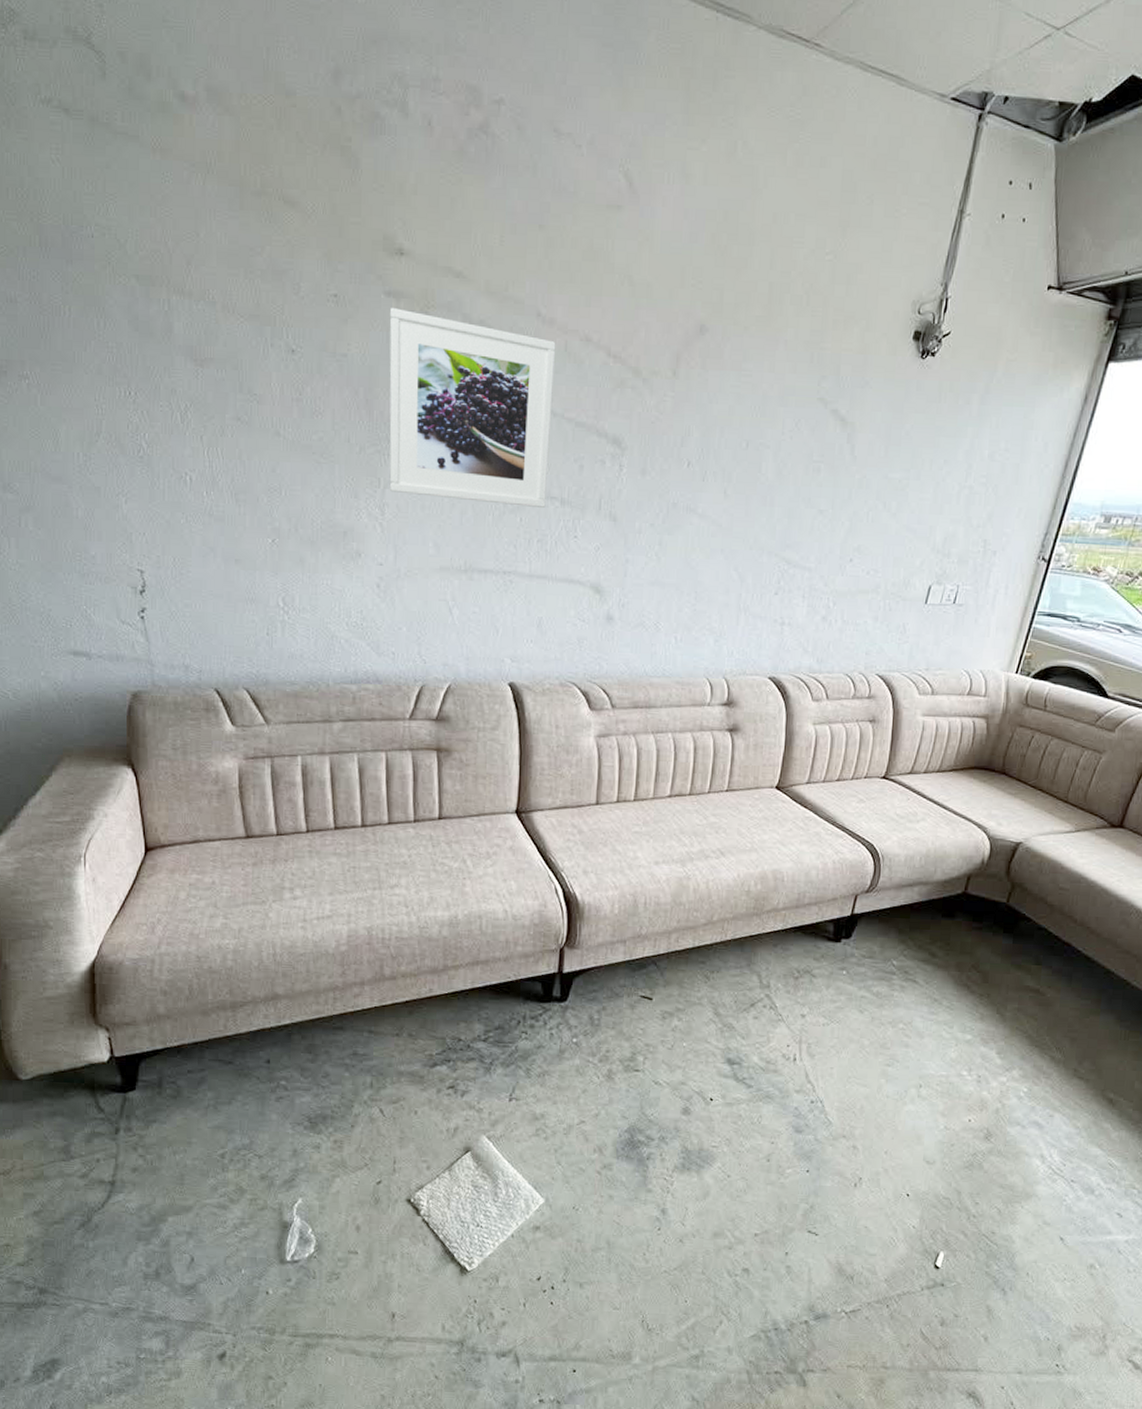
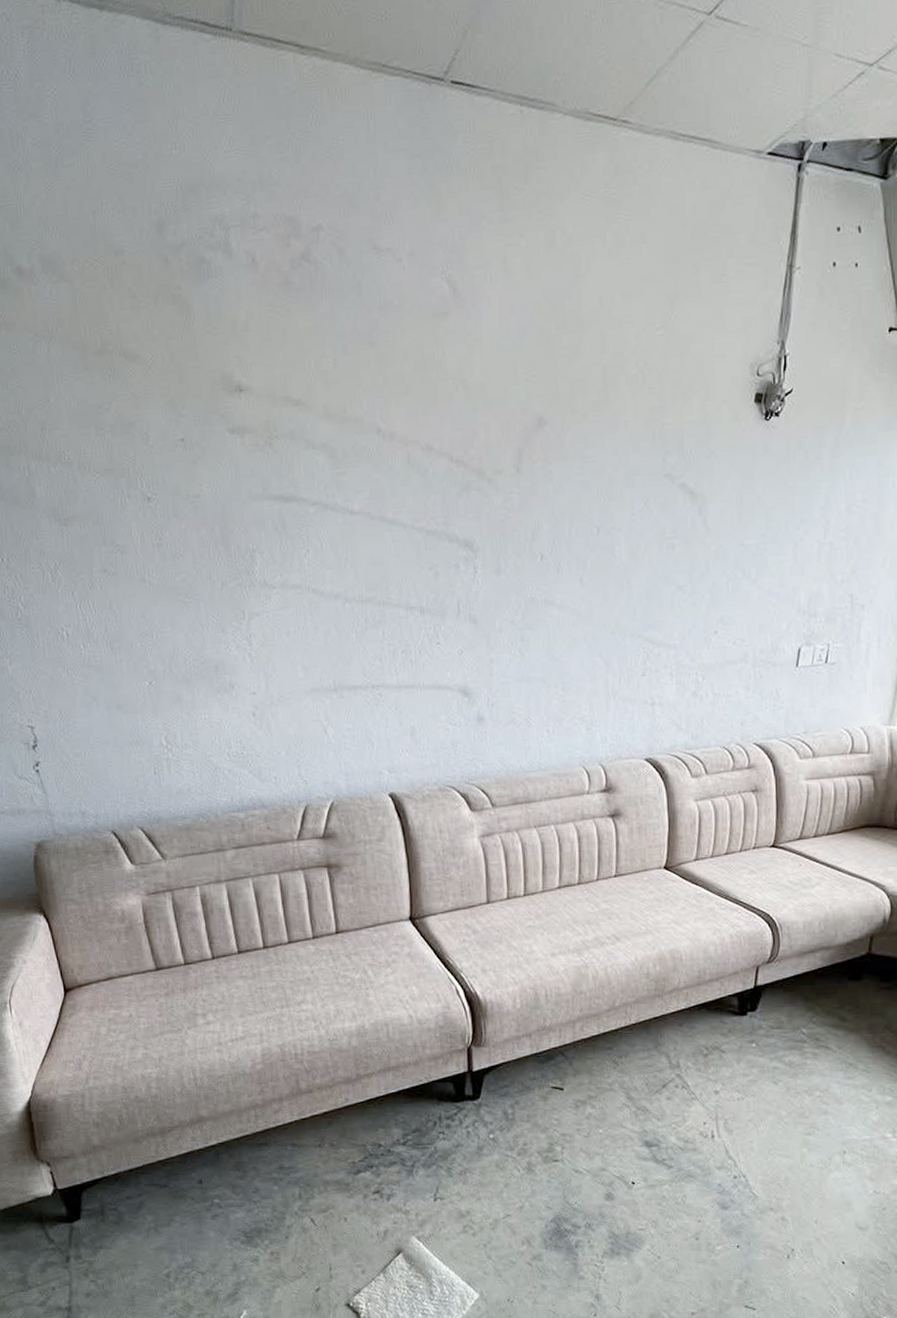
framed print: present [389,308,556,508] -> none [235,443,406,622]

